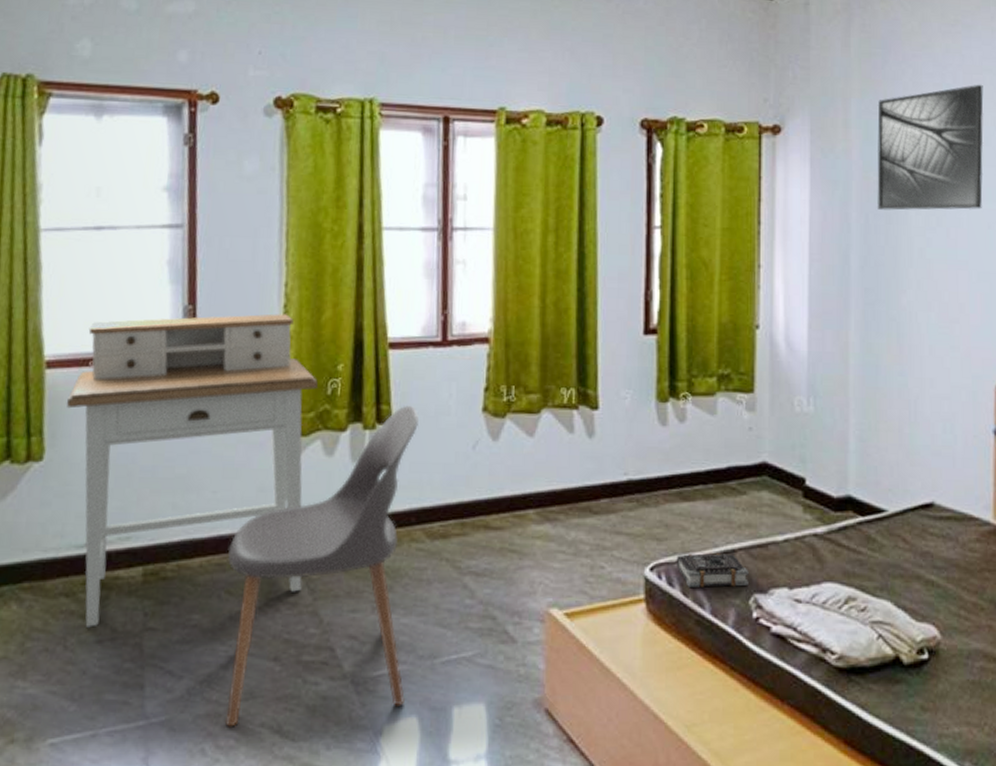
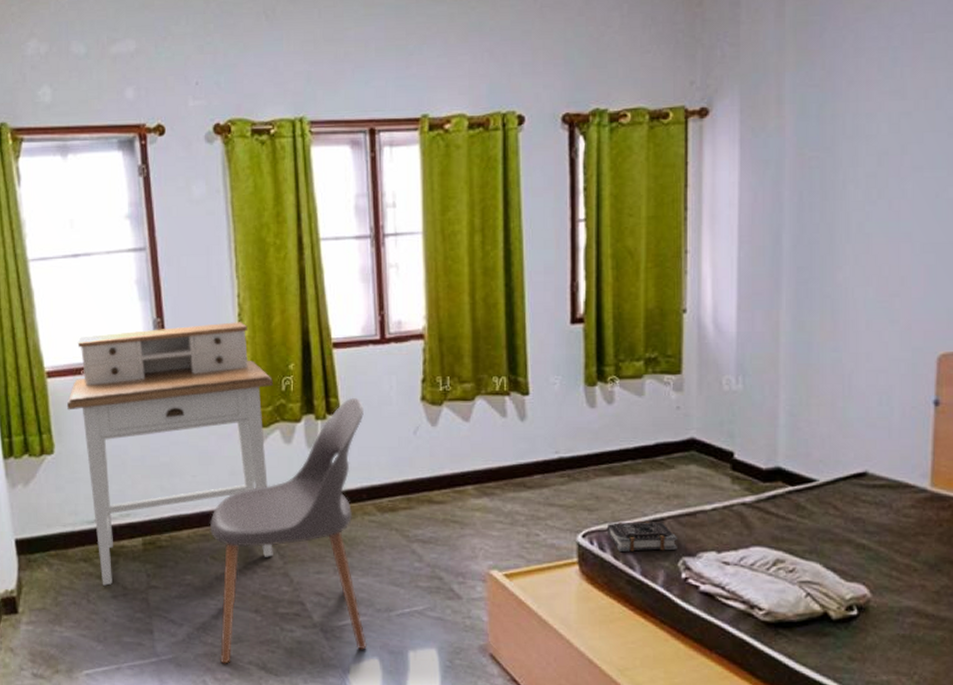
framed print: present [877,84,984,210] -> none [812,43,936,186]

